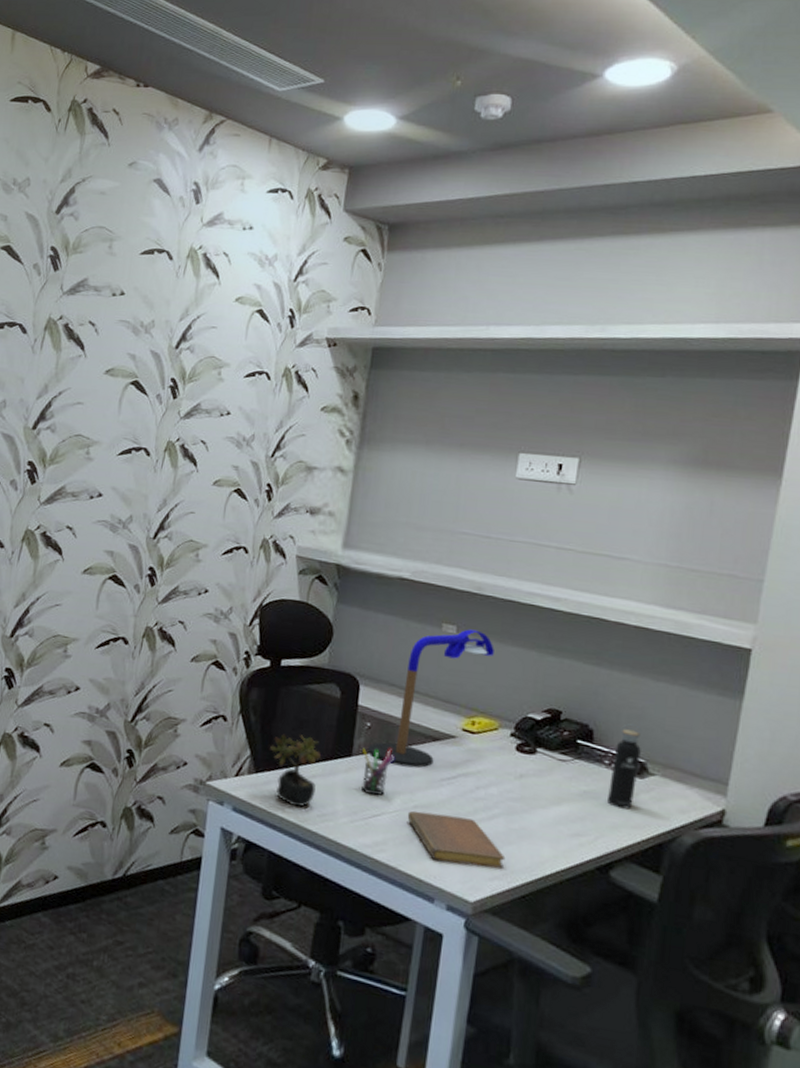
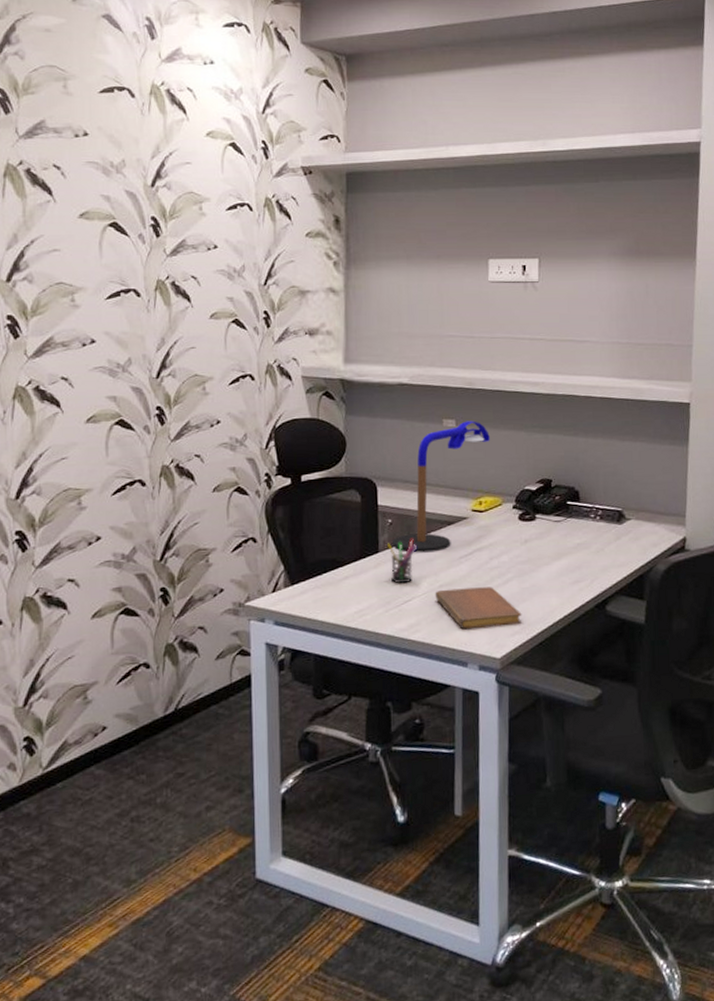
succulent plant: present [270,734,322,807] -> none [302,542,351,609]
water bottle: present [607,723,641,809] -> none [596,480,618,553]

